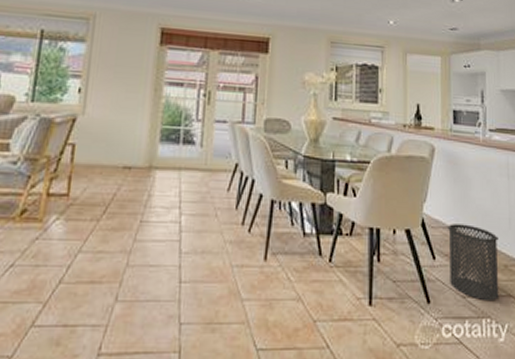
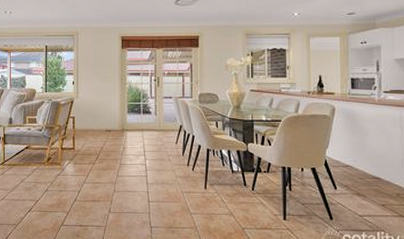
trash can: present [447,224,499,300] -> none [346,163,392,219]

